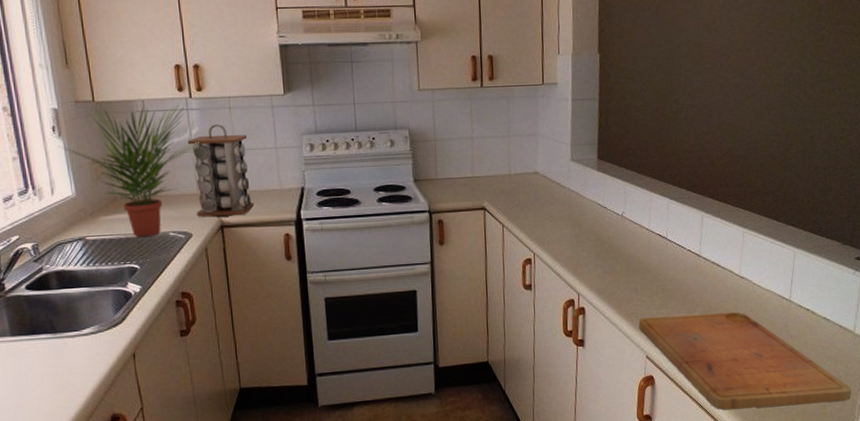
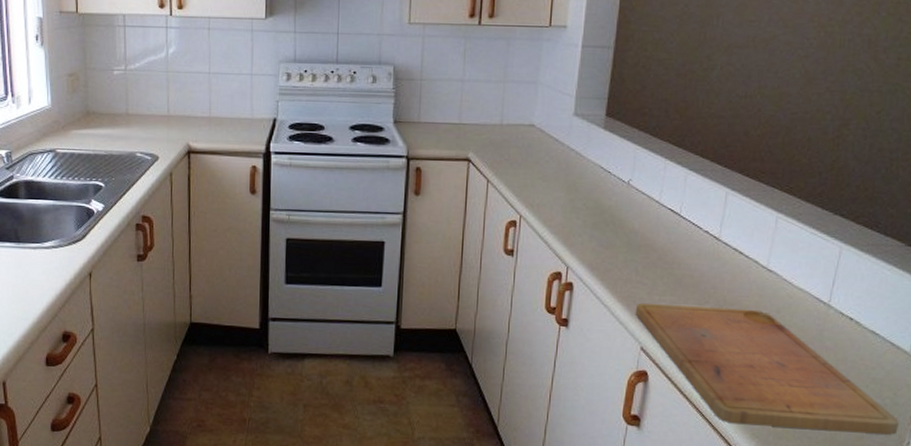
potted plant: present [61,105,198,237] -> none [42,19,174,155]
spice rack: present [187,123,254,217] -> none [163,44,224,142]

